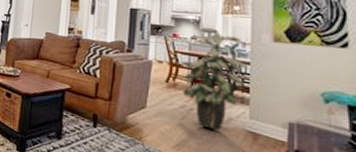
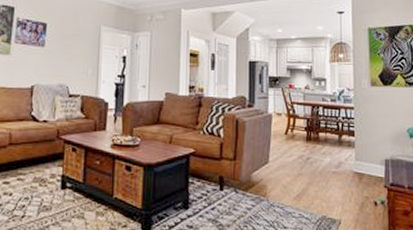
indoor plant: present [181,27,247,131] -> none [297,76,351,176]

